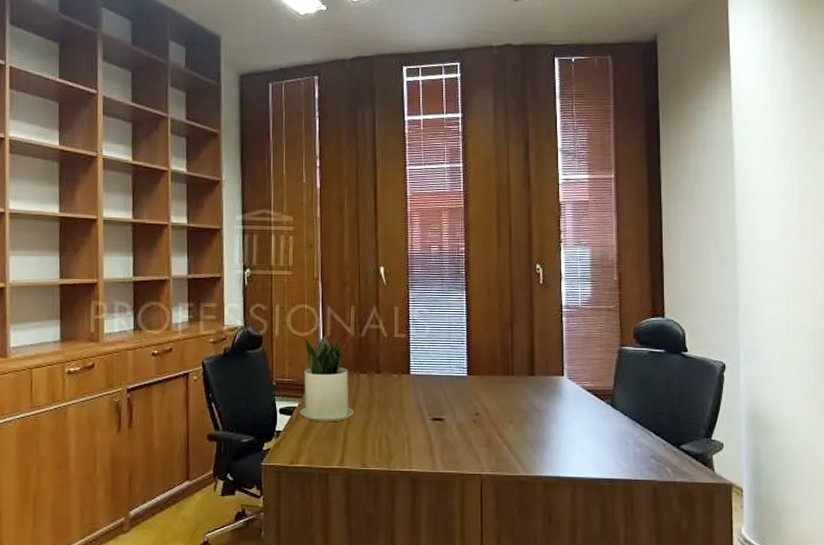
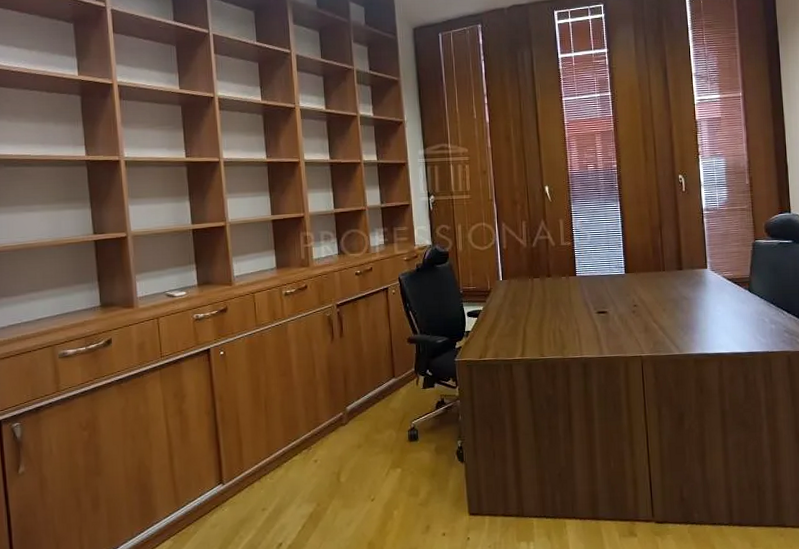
planter: present [300,335,354,422] -> none [484,247,531,321]

